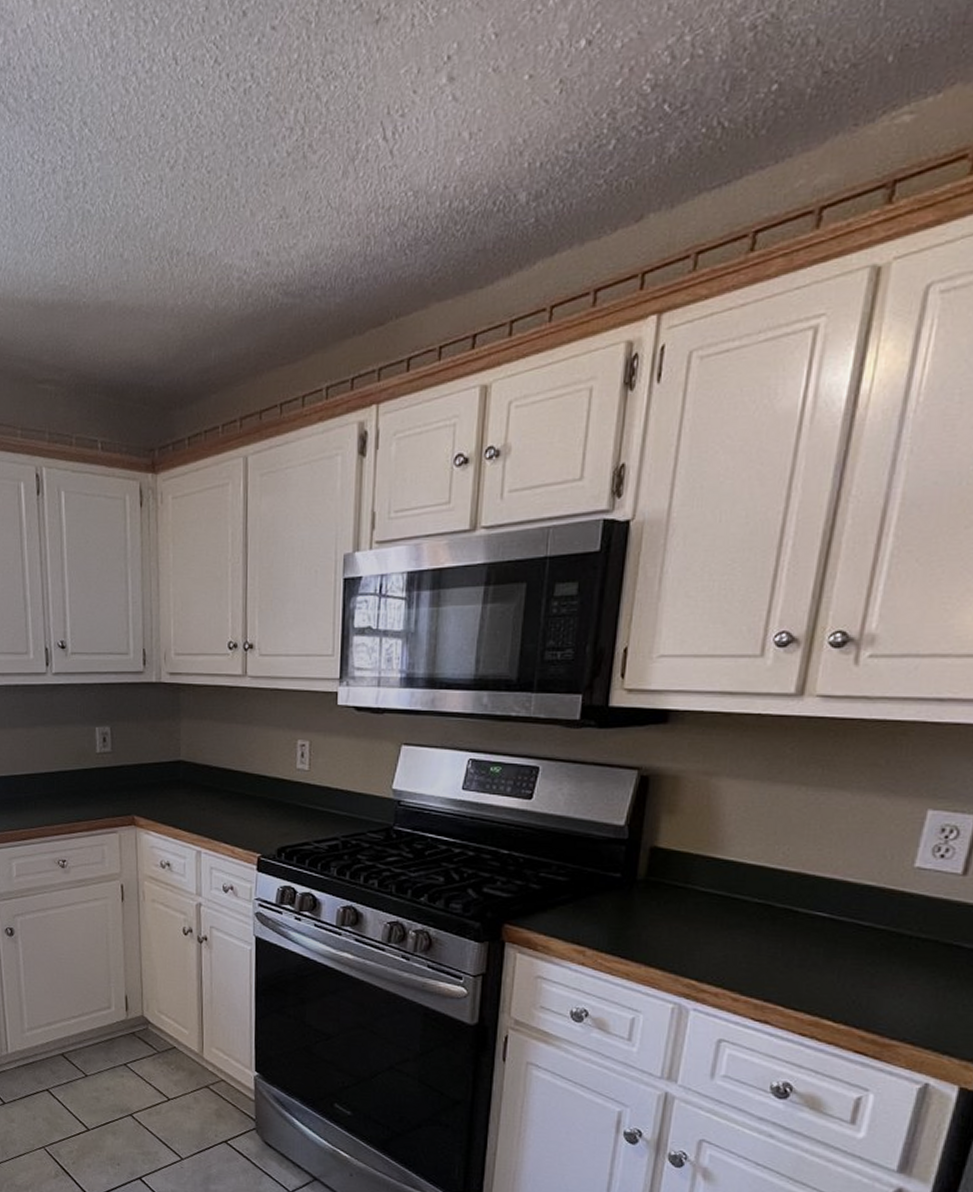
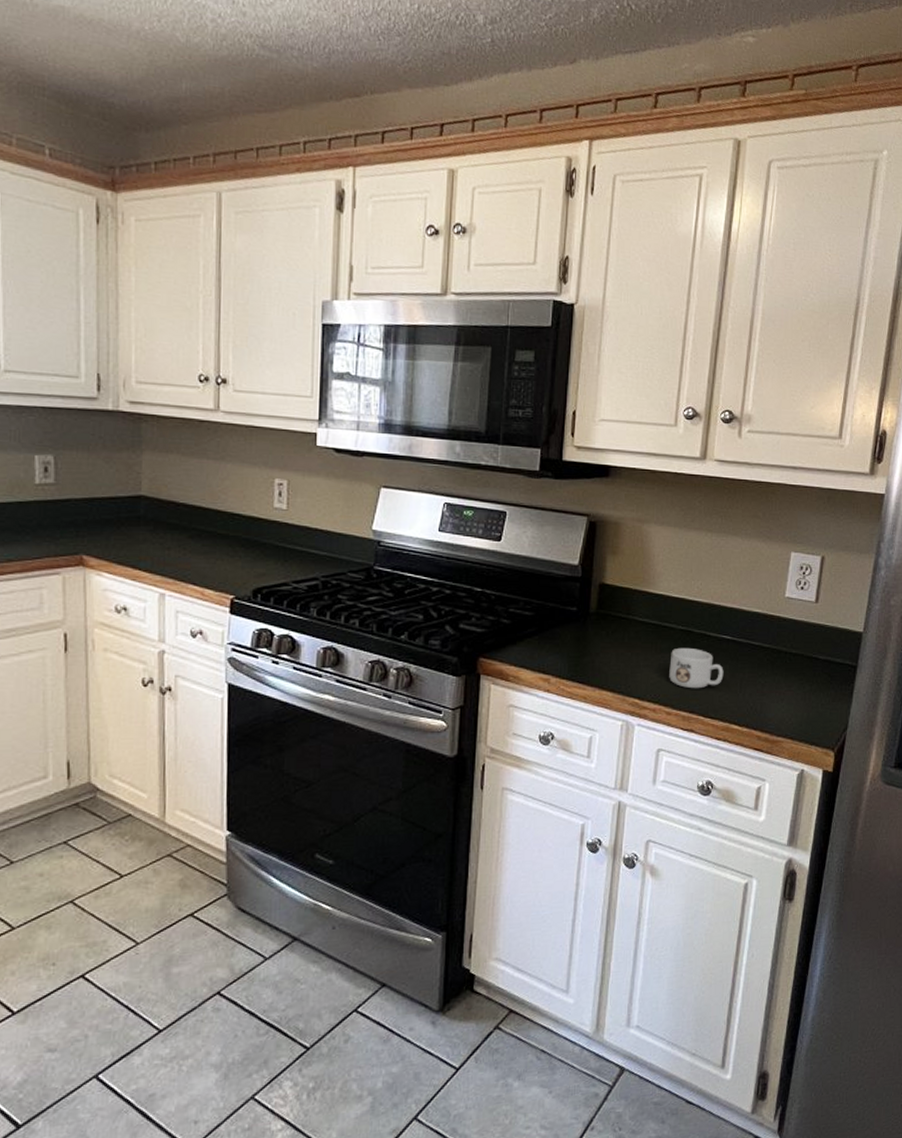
mug: none [738,924,816,974] -> present [669,647,724,689]

